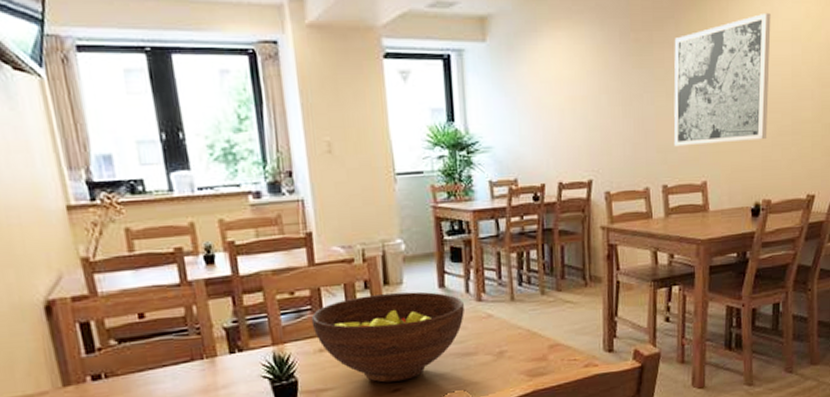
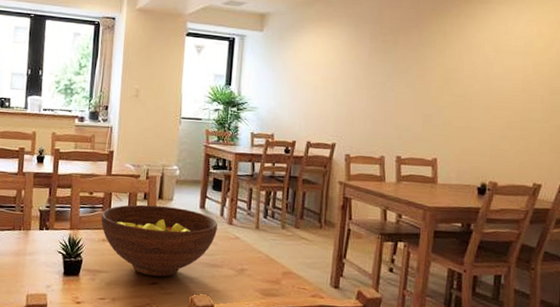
wall art: present [673,12,771,147] -> none [409,30,505,131]

